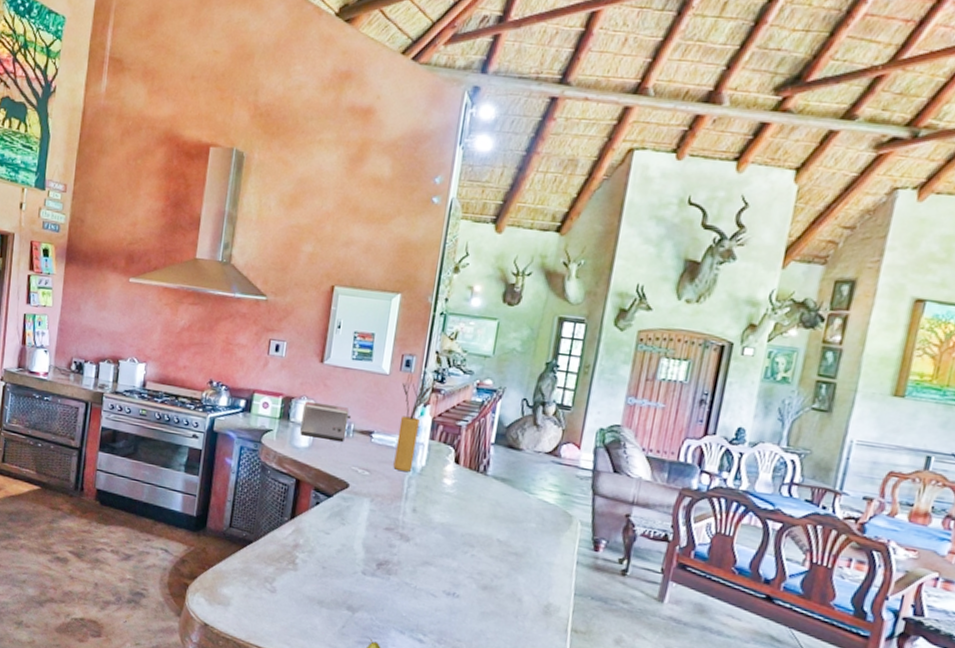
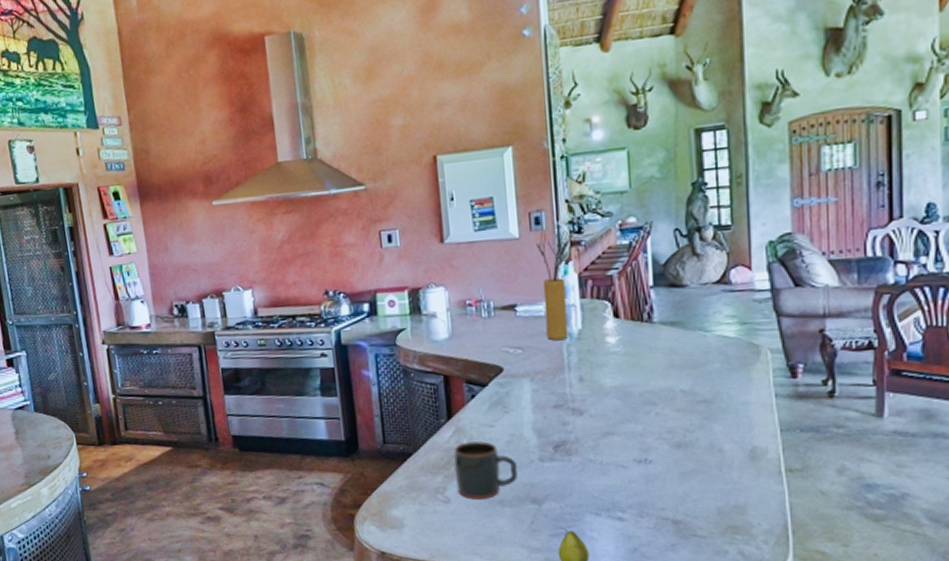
mug: none [284,542,342,597] -> present [454,441,518,499]
toaster: present [299,401,352,442] -> none [433,284,489,327]

